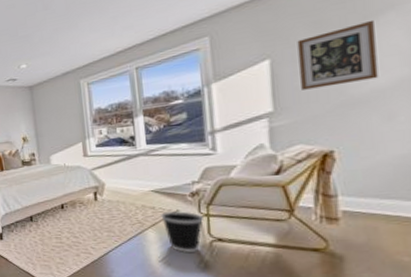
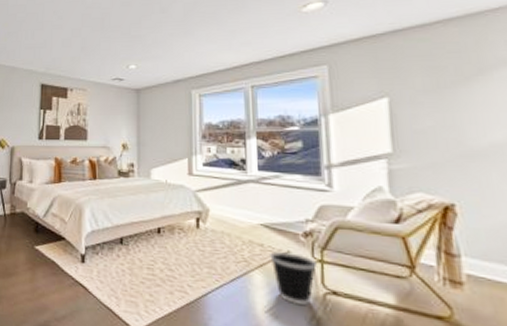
wall art: present [297,19,379,90] -> none [415,73,496,135]

